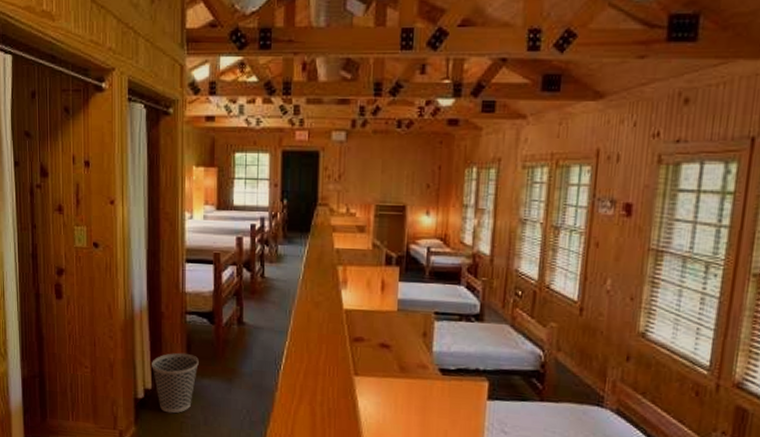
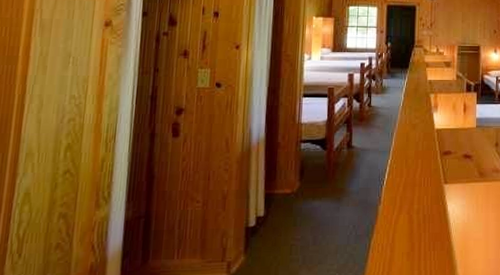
wastebasket: present [152,352,199,414] -> none [265,178,311,238]

